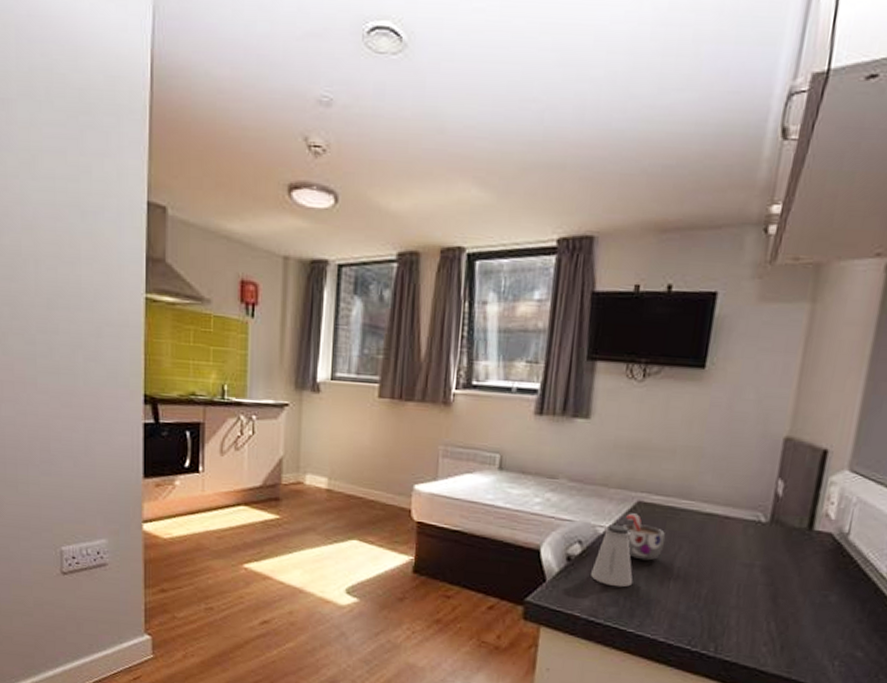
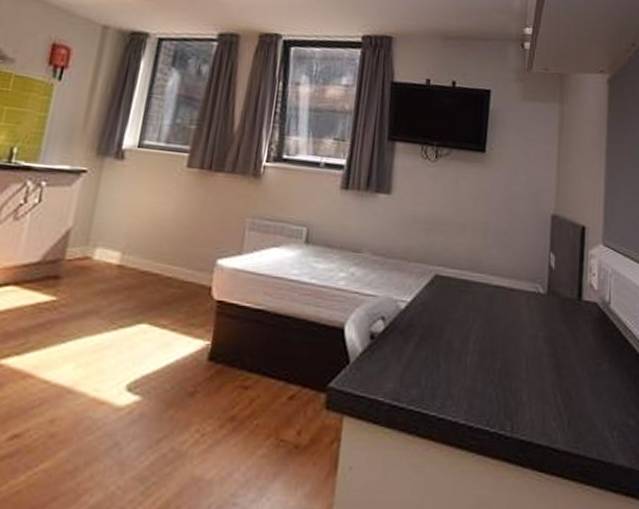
saltshaker: present [591,524,633,588] -> none [393,298,434,366]
mug: present [623,513,666,561] -> none [423,287,461,336]

